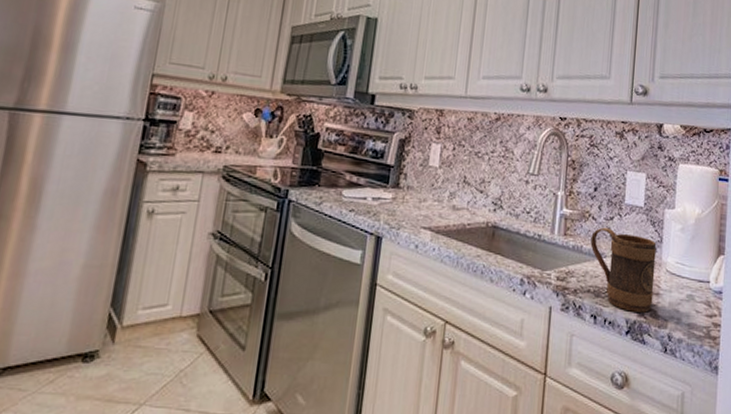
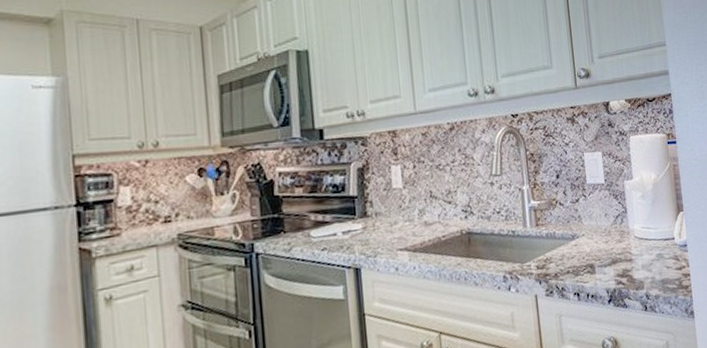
mug: present [590,227,657,313] -> none [561,209,628,282]

